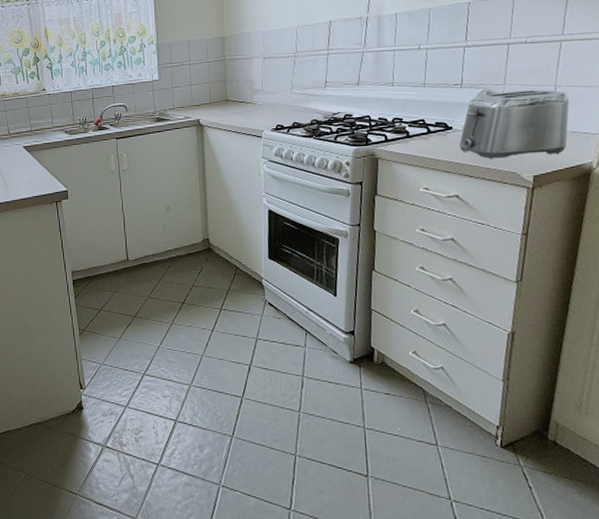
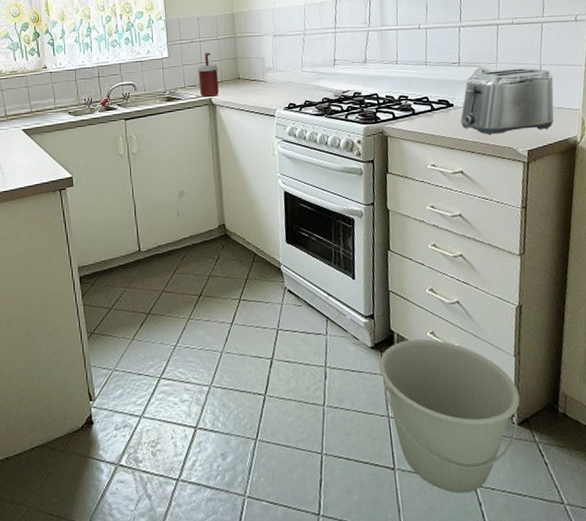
soap dispenser: none [185,75,207,118] -> present [196,52,219,97]
bucket: none [357,358,506,506] -> present [379,339,521,493]

